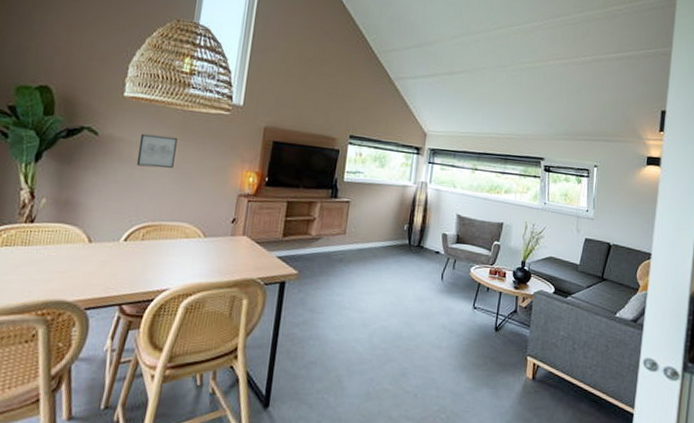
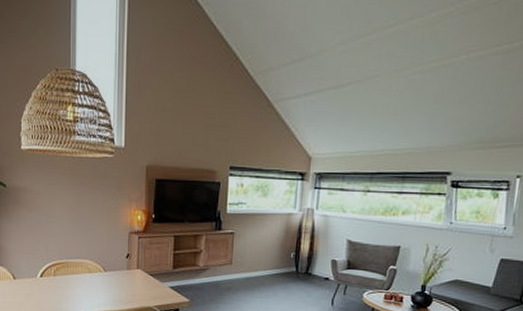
wall art: present [136,133,177,168] -> none [40,182,71,212]

